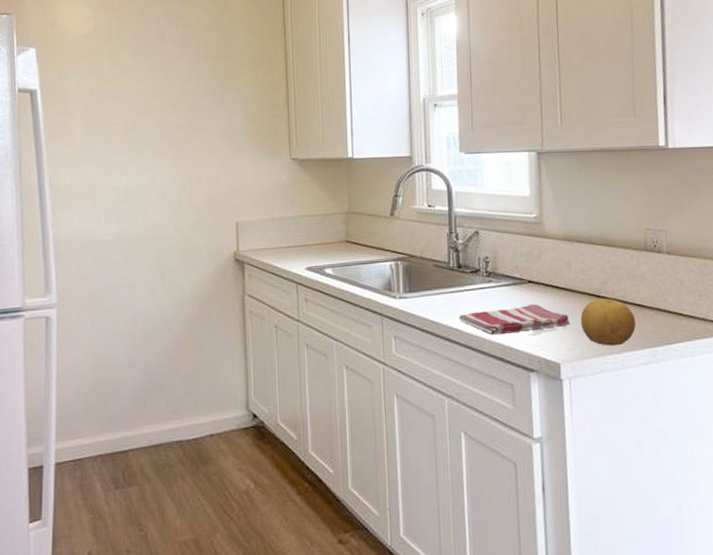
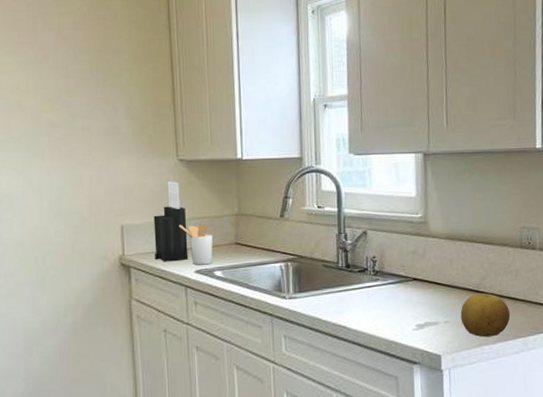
knife block: none [267,180,300,259] -> present [153,181,189,262]
utensil holder: none [291,220,324,262] -> present [178,223,213,265]
dish towel: present [459,304,569,335] -> none [347,300,450,331]

